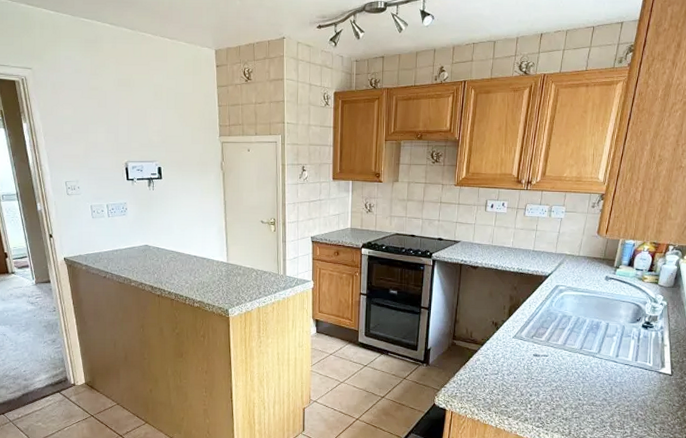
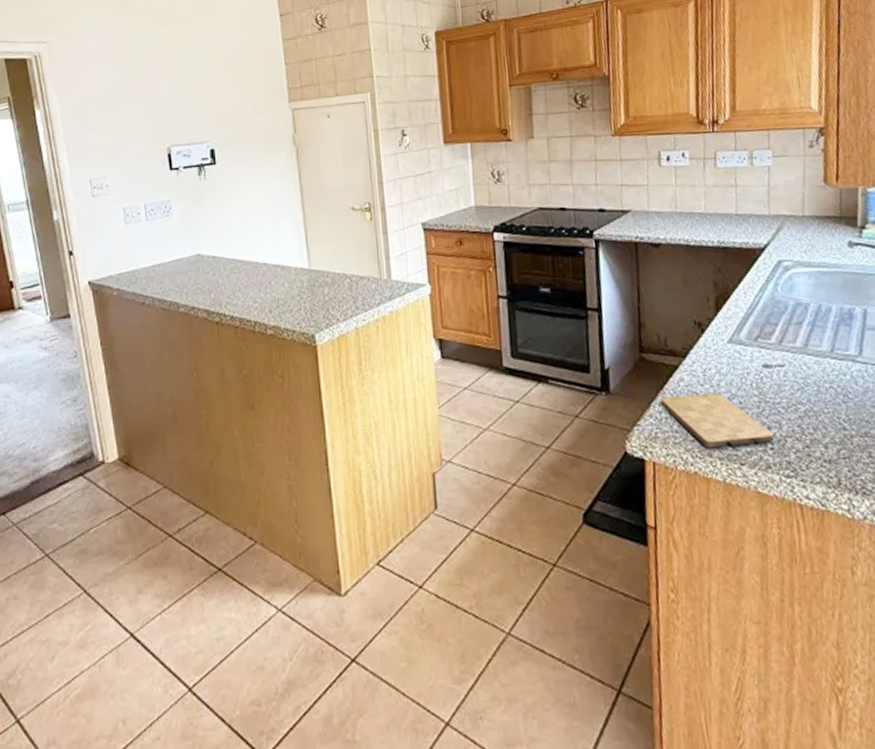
cutting board: none [462,369,534,406] -> present [660,392,775,449]

